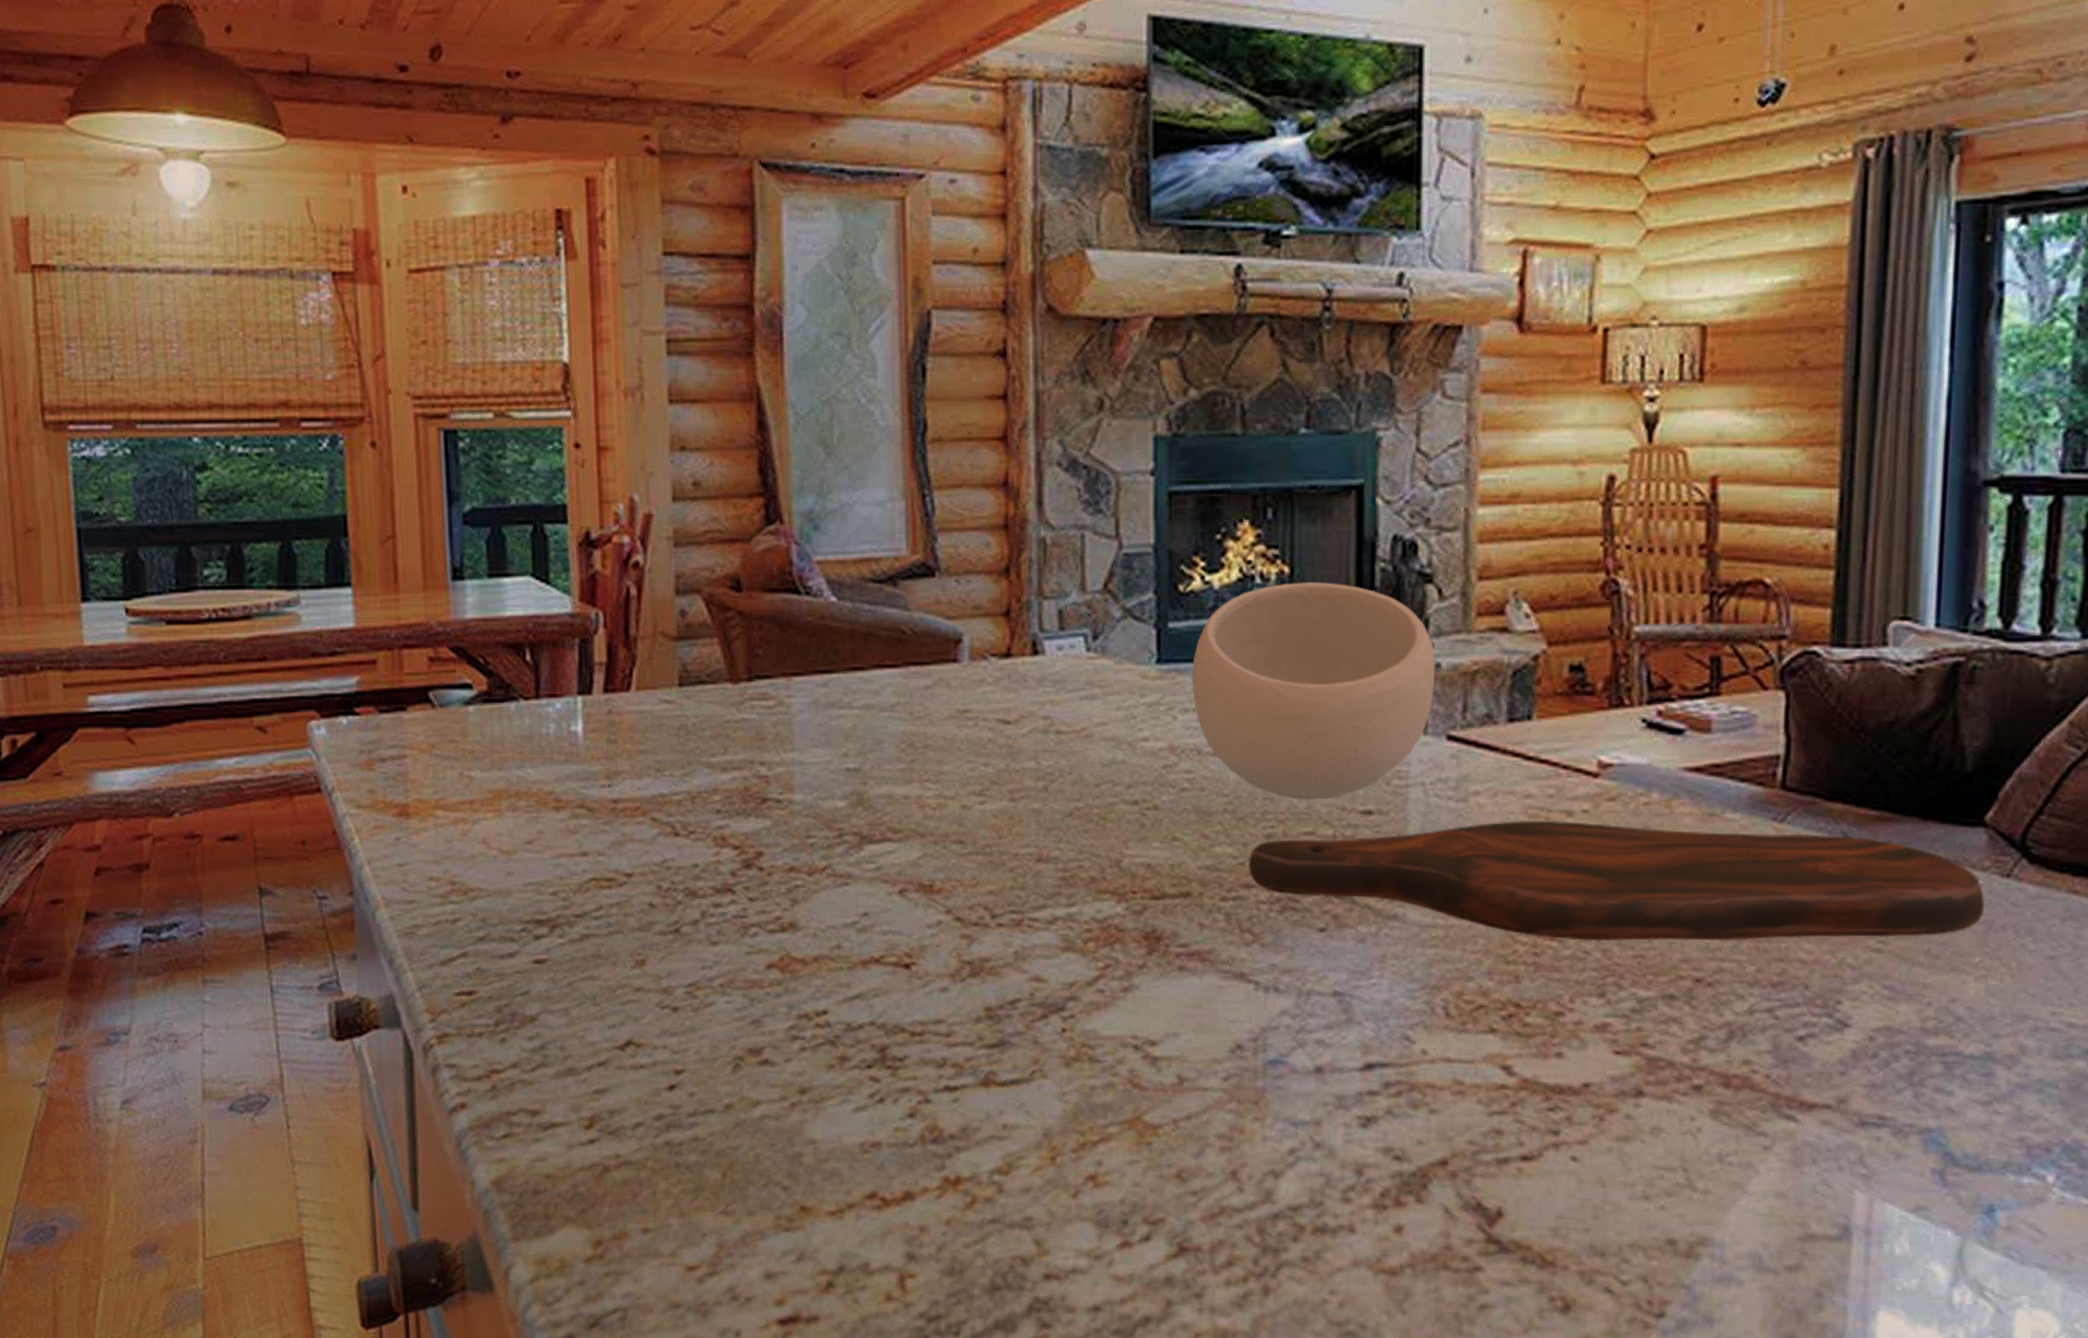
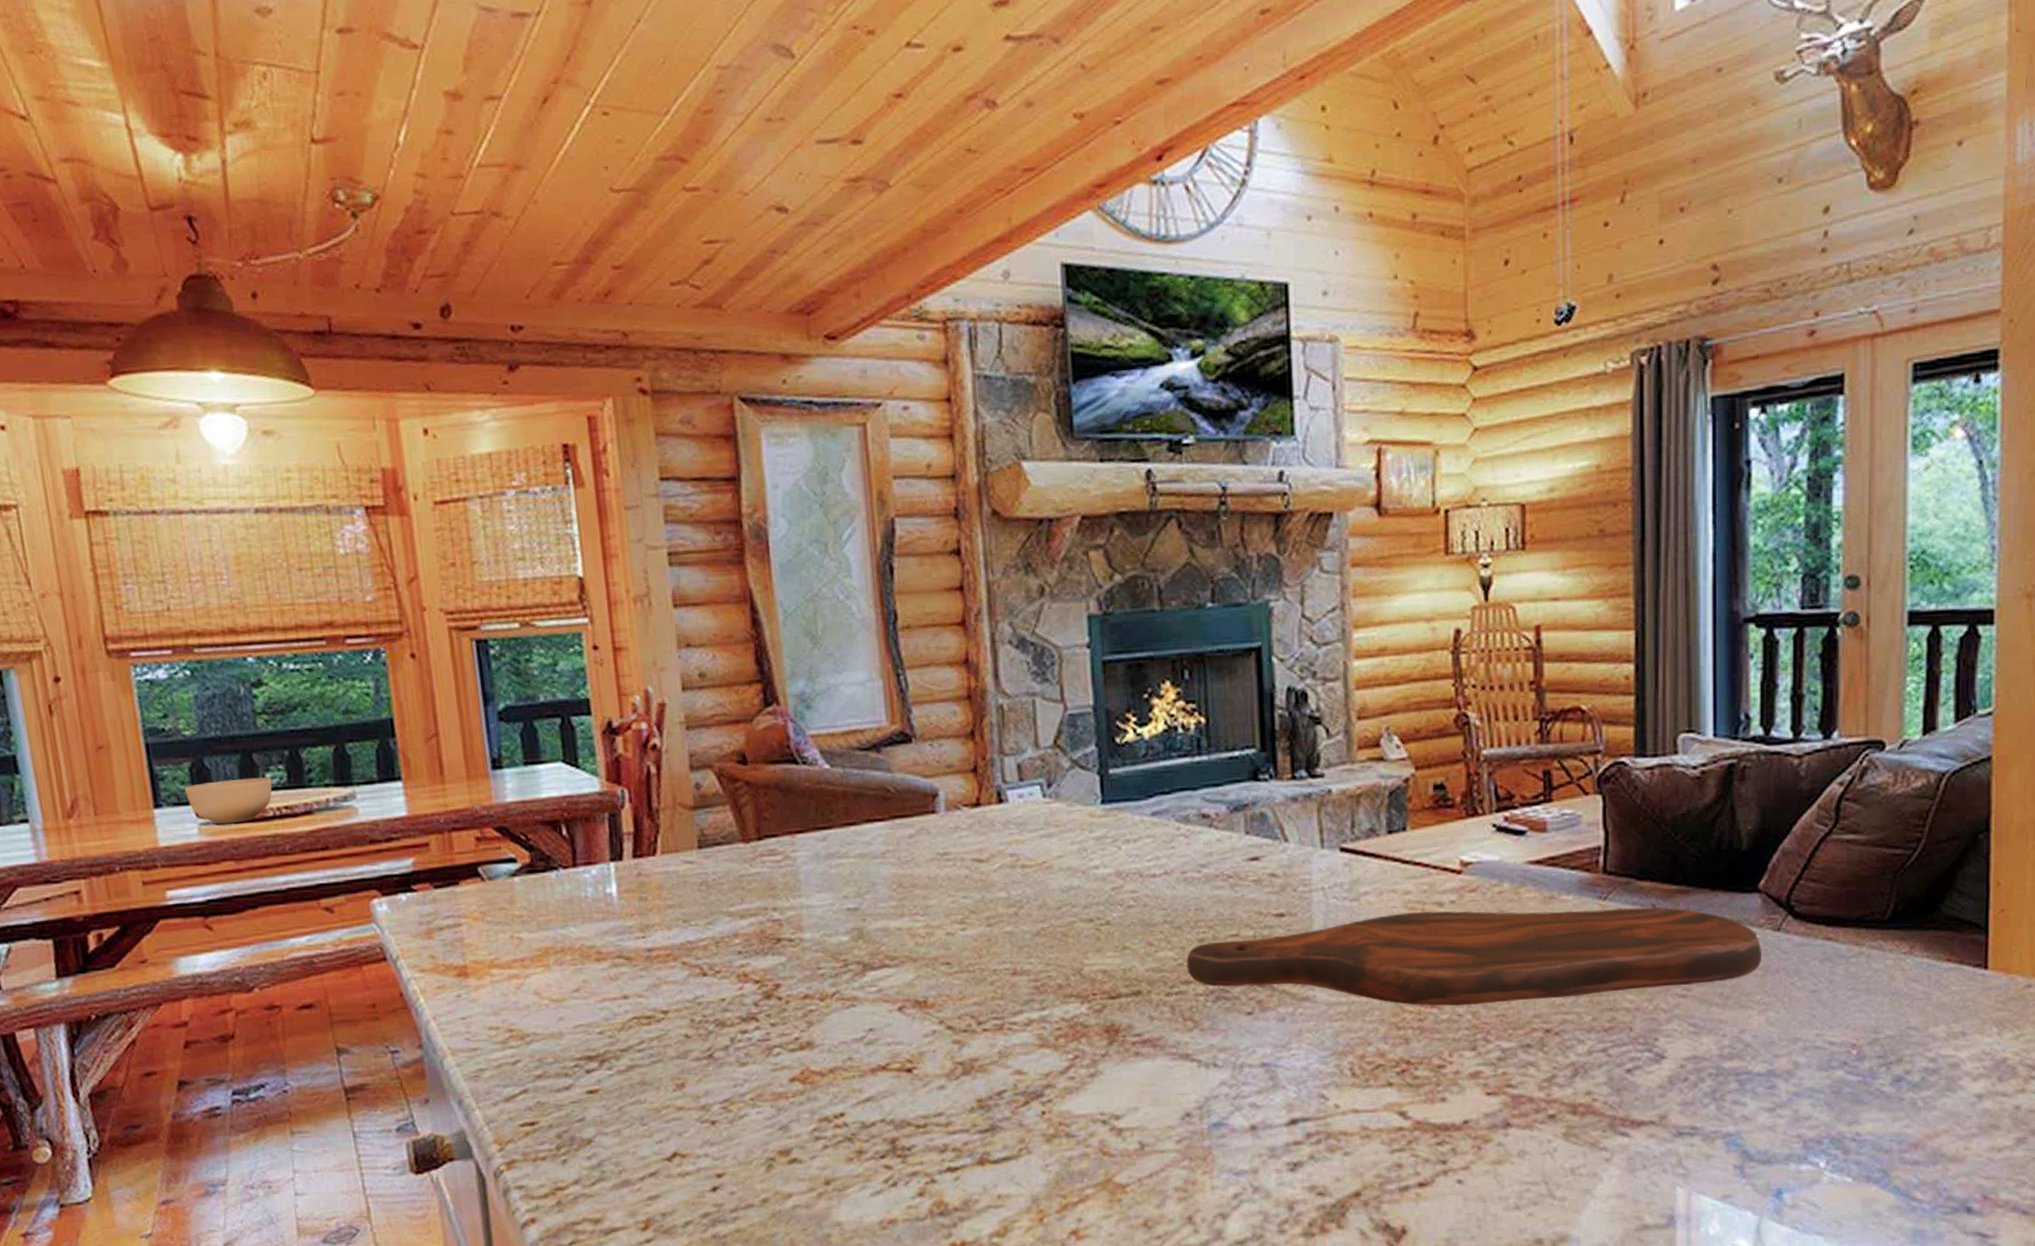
bowl: none [115,573,210,624] -> present [184,777,272,825]
bowl: present [1192,582,1436,800] -> none [1131,728,1328,908]

